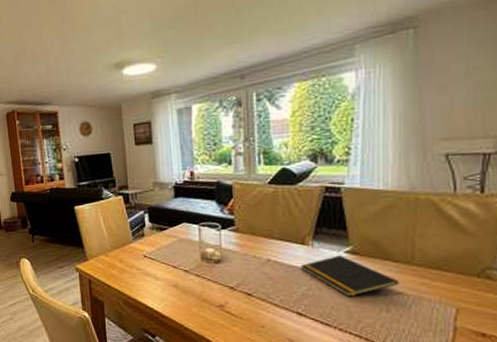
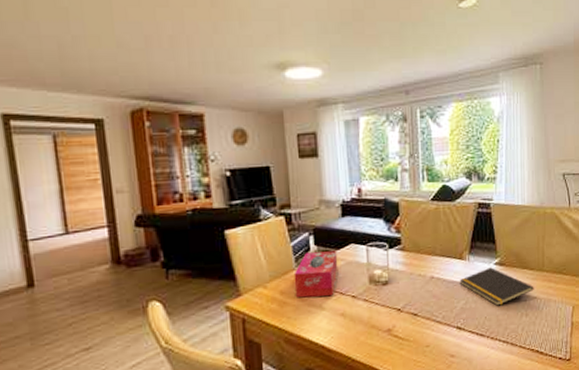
tissue box: none [131,228,171,269] -> present [293,251,338,298]

